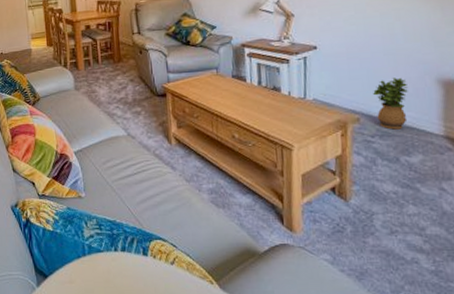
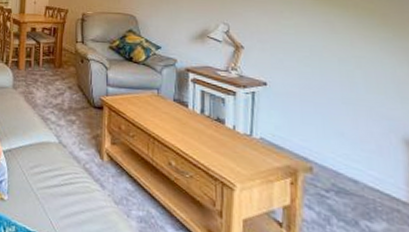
potted plant: present [373,77,408,130] -> none [329,129,370,189]

